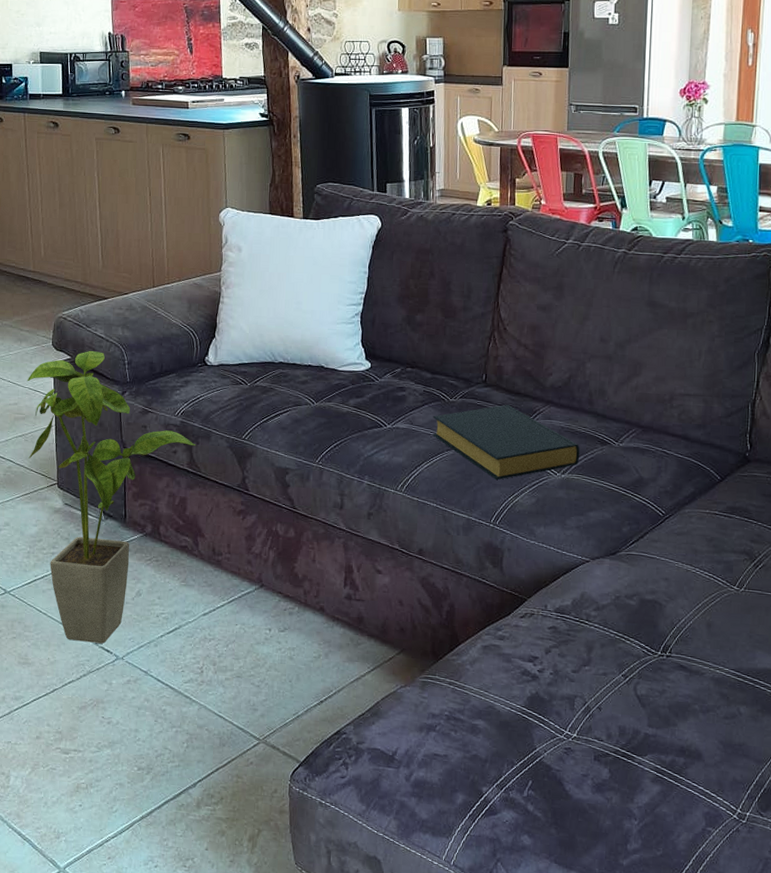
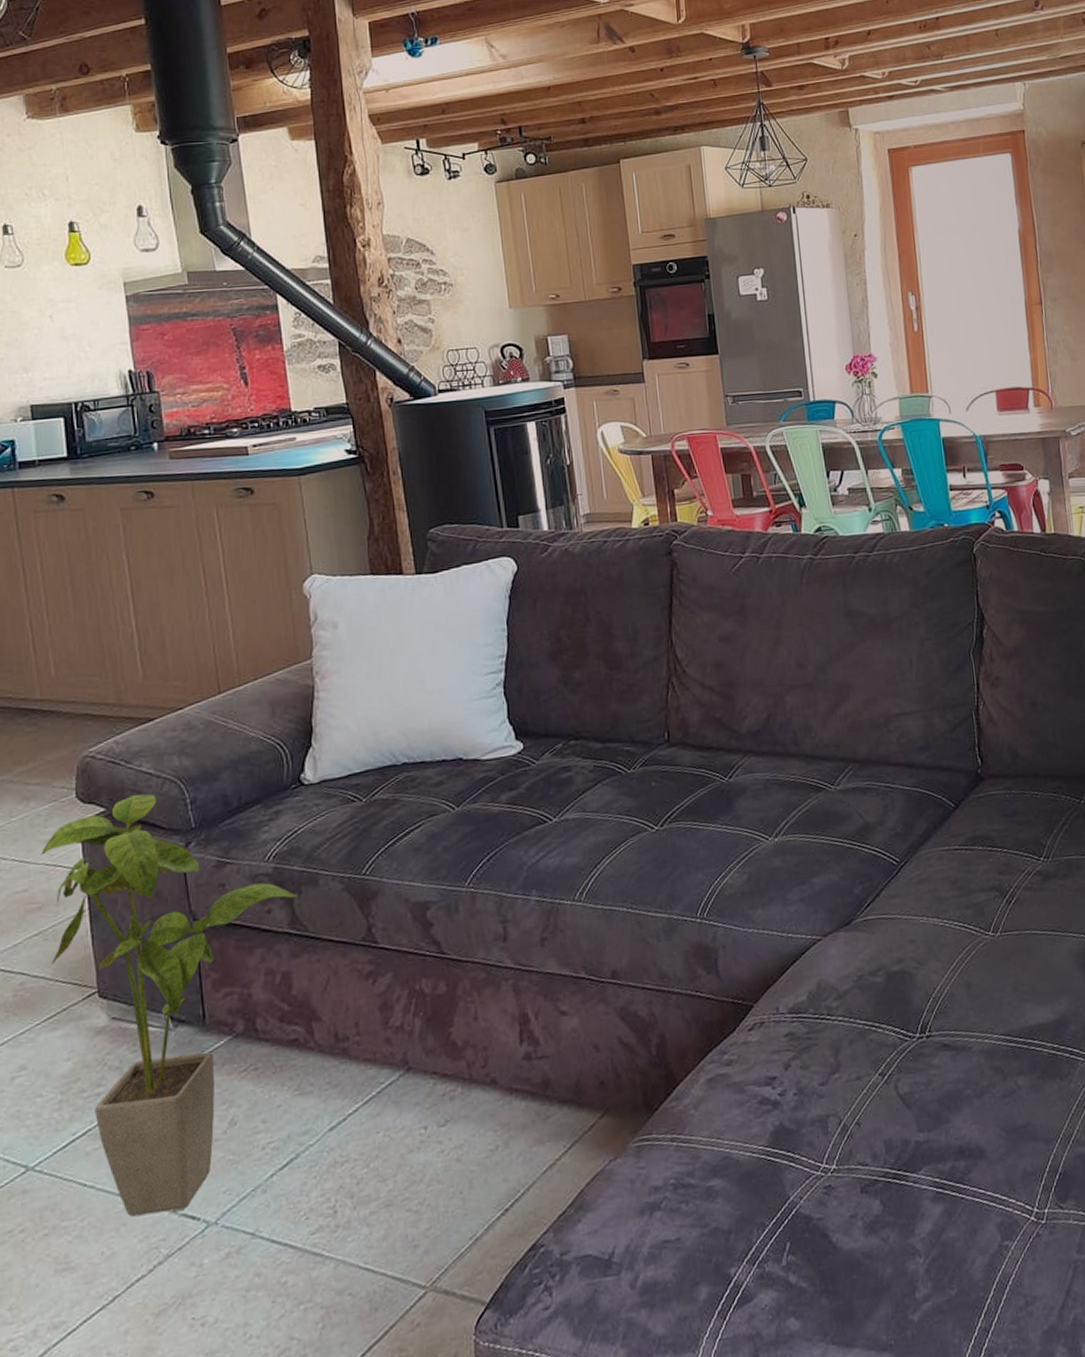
hardback book: present [432,405,580,480] -> none [608,764,793,861]

